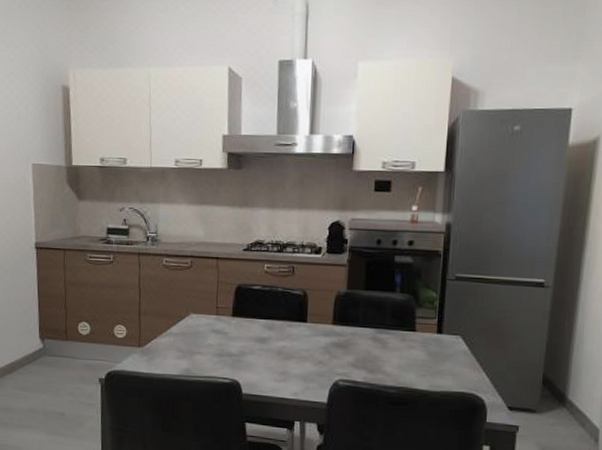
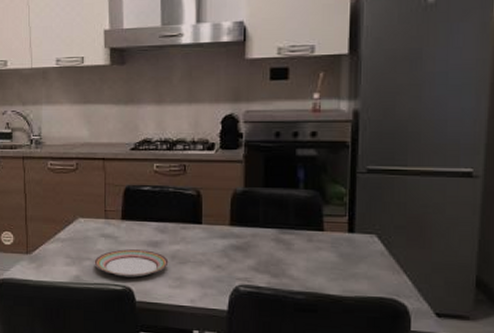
plate: none [204,344,275,371] -> present [94,249,169,278]

